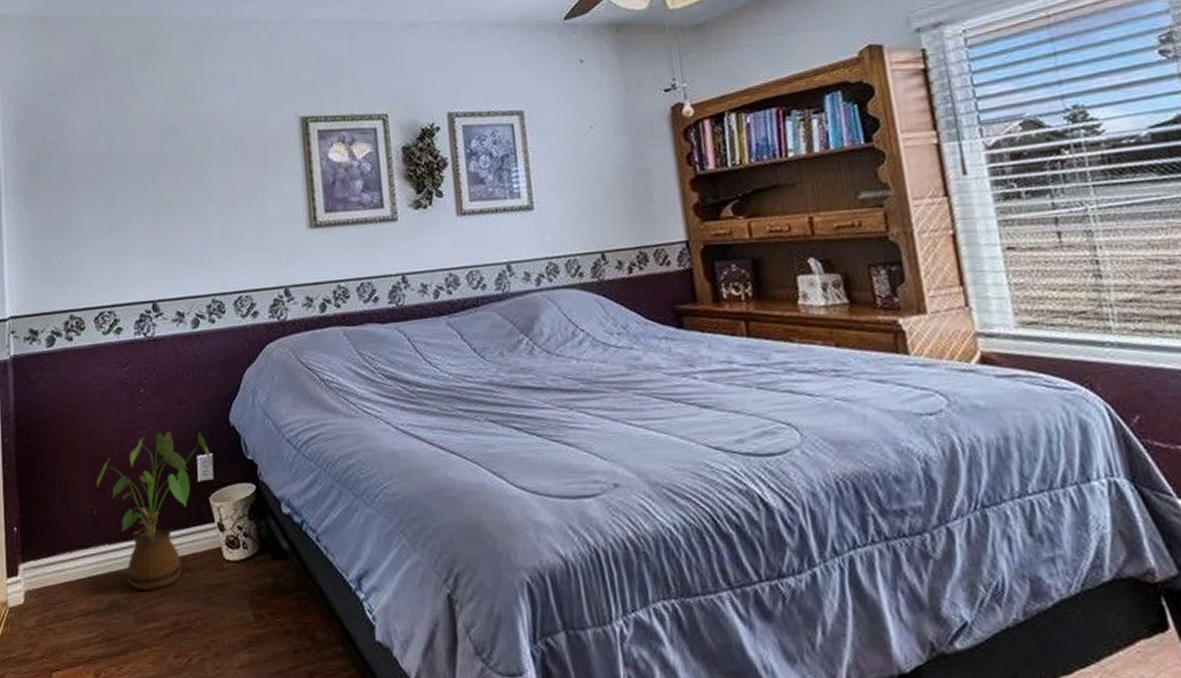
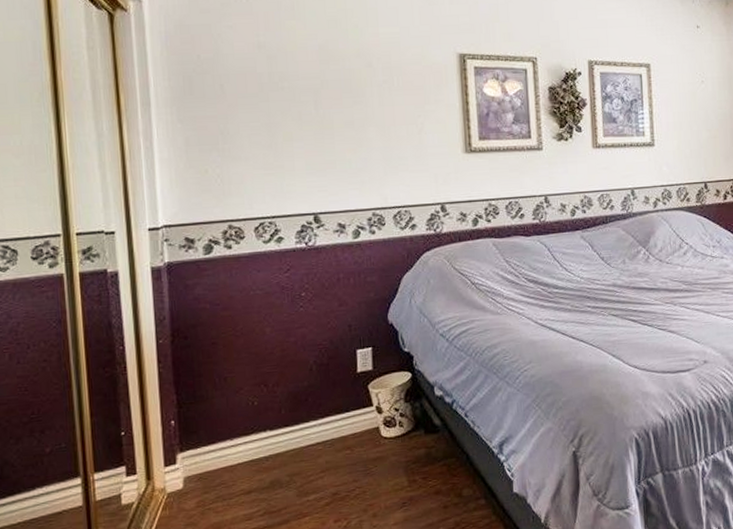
house plant: present [97,431,213,590] -> none [258,329,372,468]

